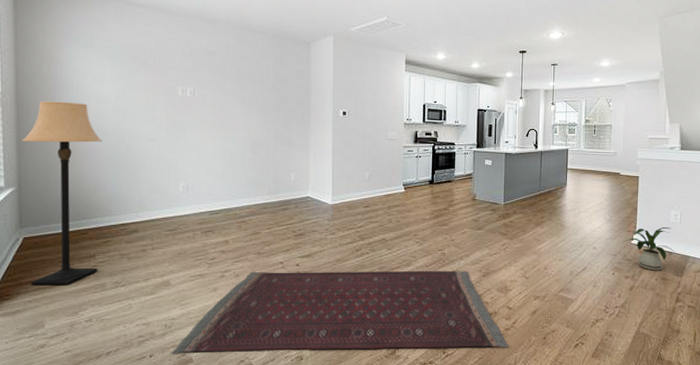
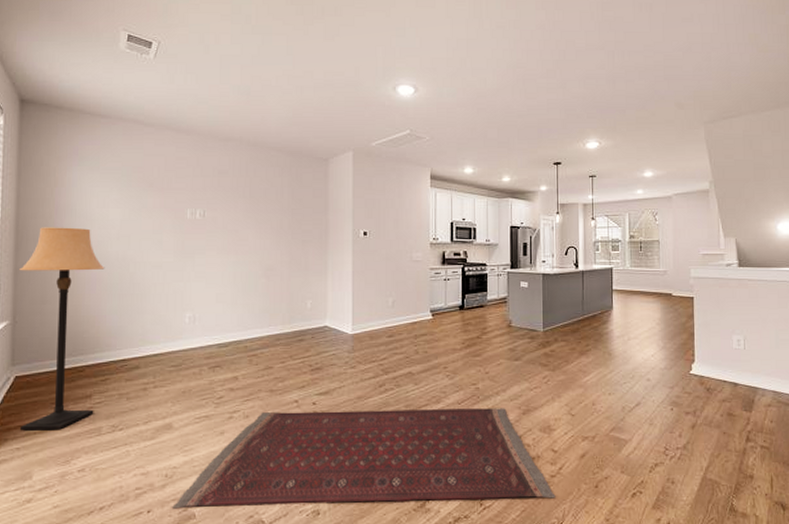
house plant: present [622,226,678,271] -> none [679,354,744,405]

